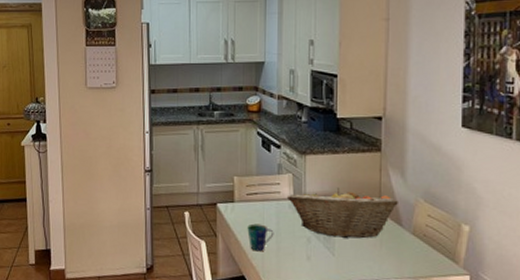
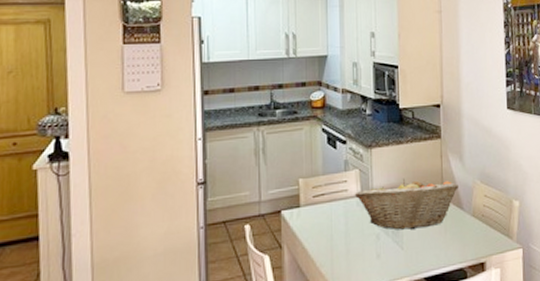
cup: present [247,223,274,252] -> none [315,227,343,258]

